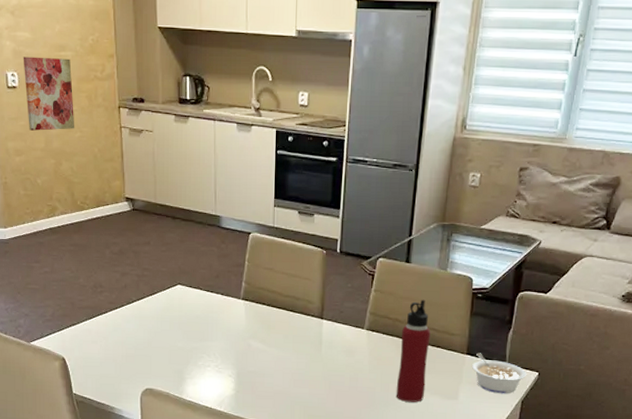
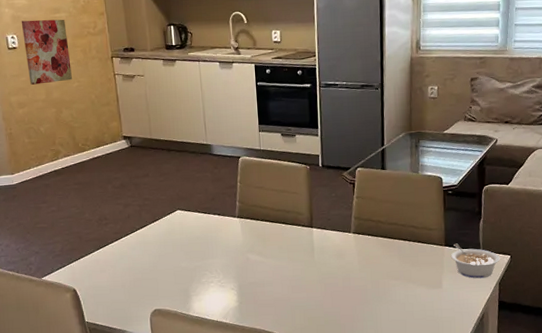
water bottle: present [396,299,431,402] -> none [385,201,412,295]

